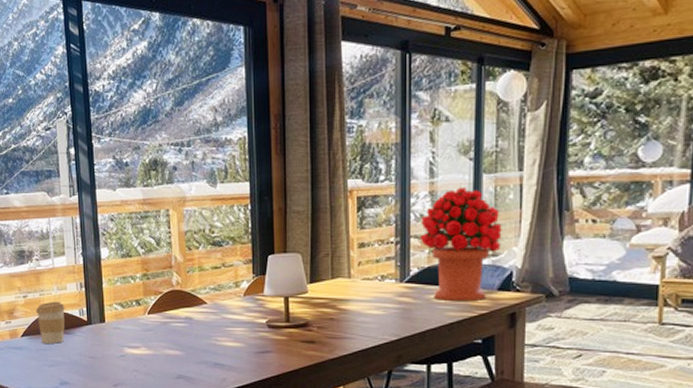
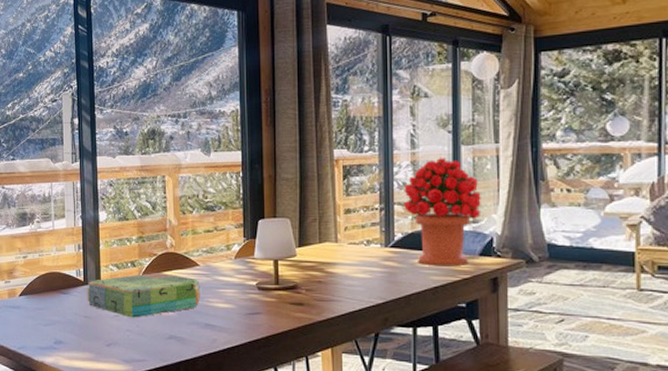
coffee cup: present [35,301,65,344] -> none [34,262,63,303]
board game: none [91,310,209,358] -> present [87,272,200,318]

